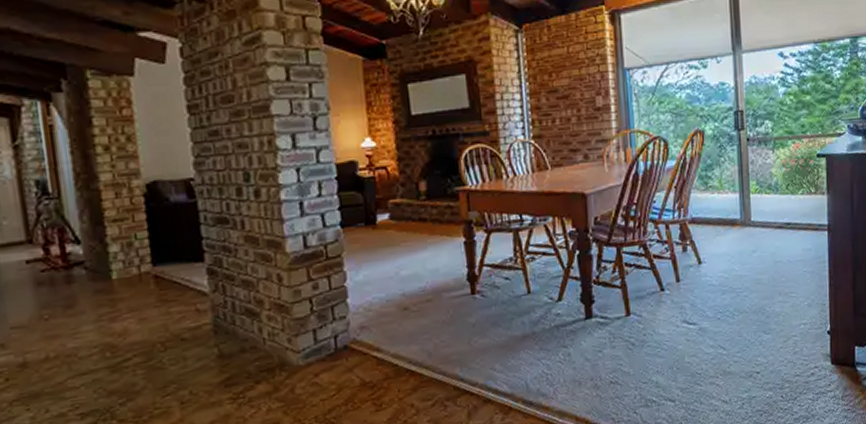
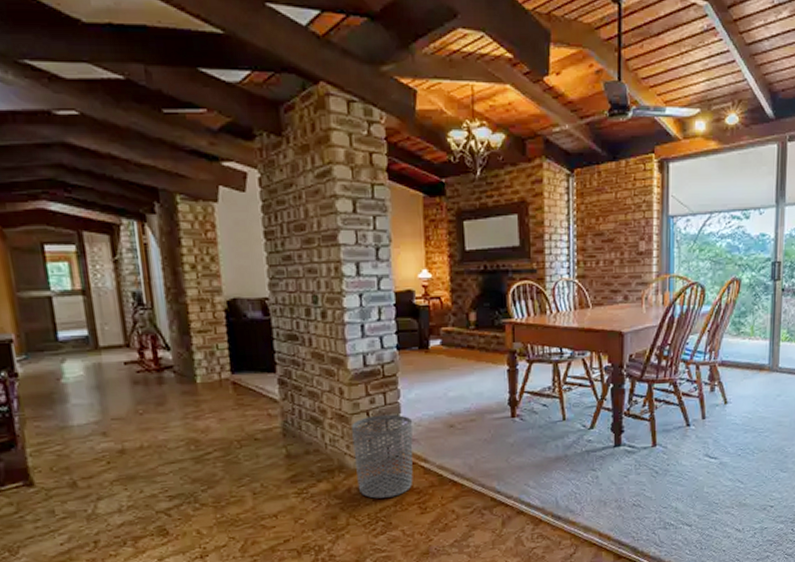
waste bin: none [293,299,365,398] -> present [352,414,413,499]

